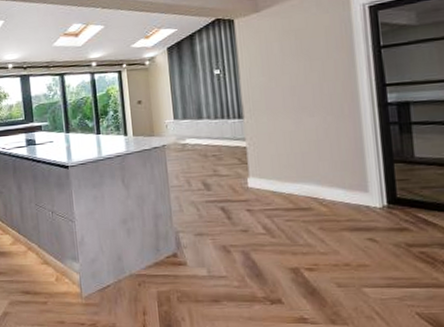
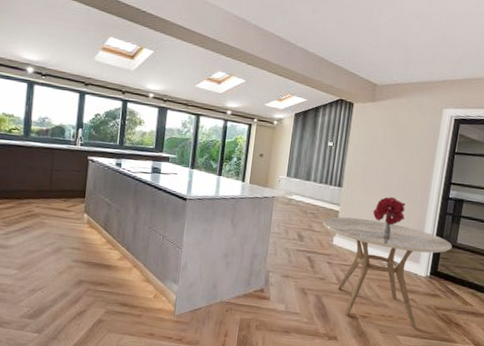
dining table: none [228,149,410,275] -> present [322,216,453,328]
bouquet: none [289,117,334,164] -> present [373,197,406,235]

